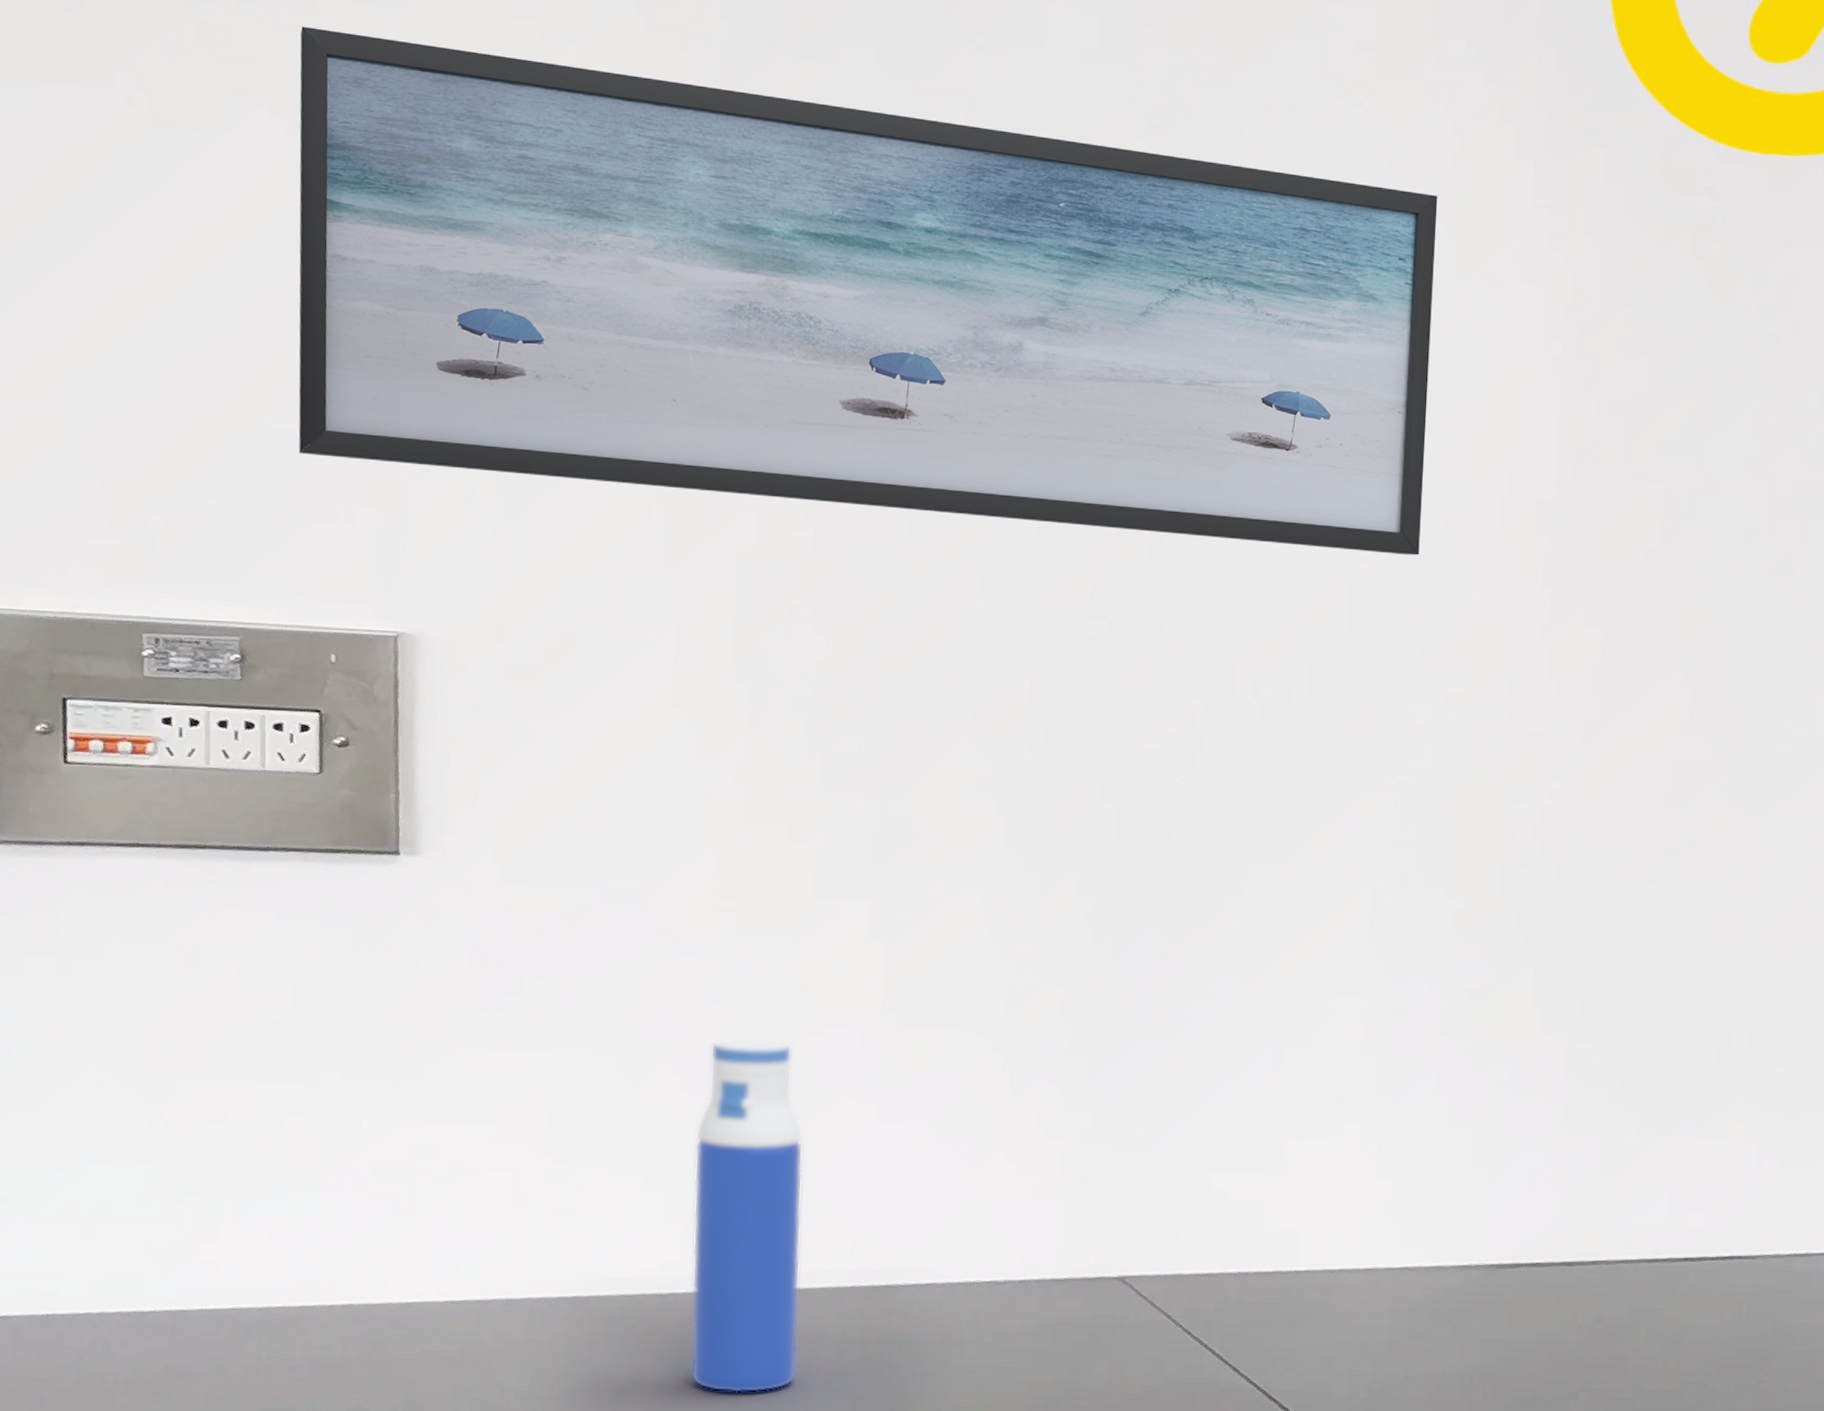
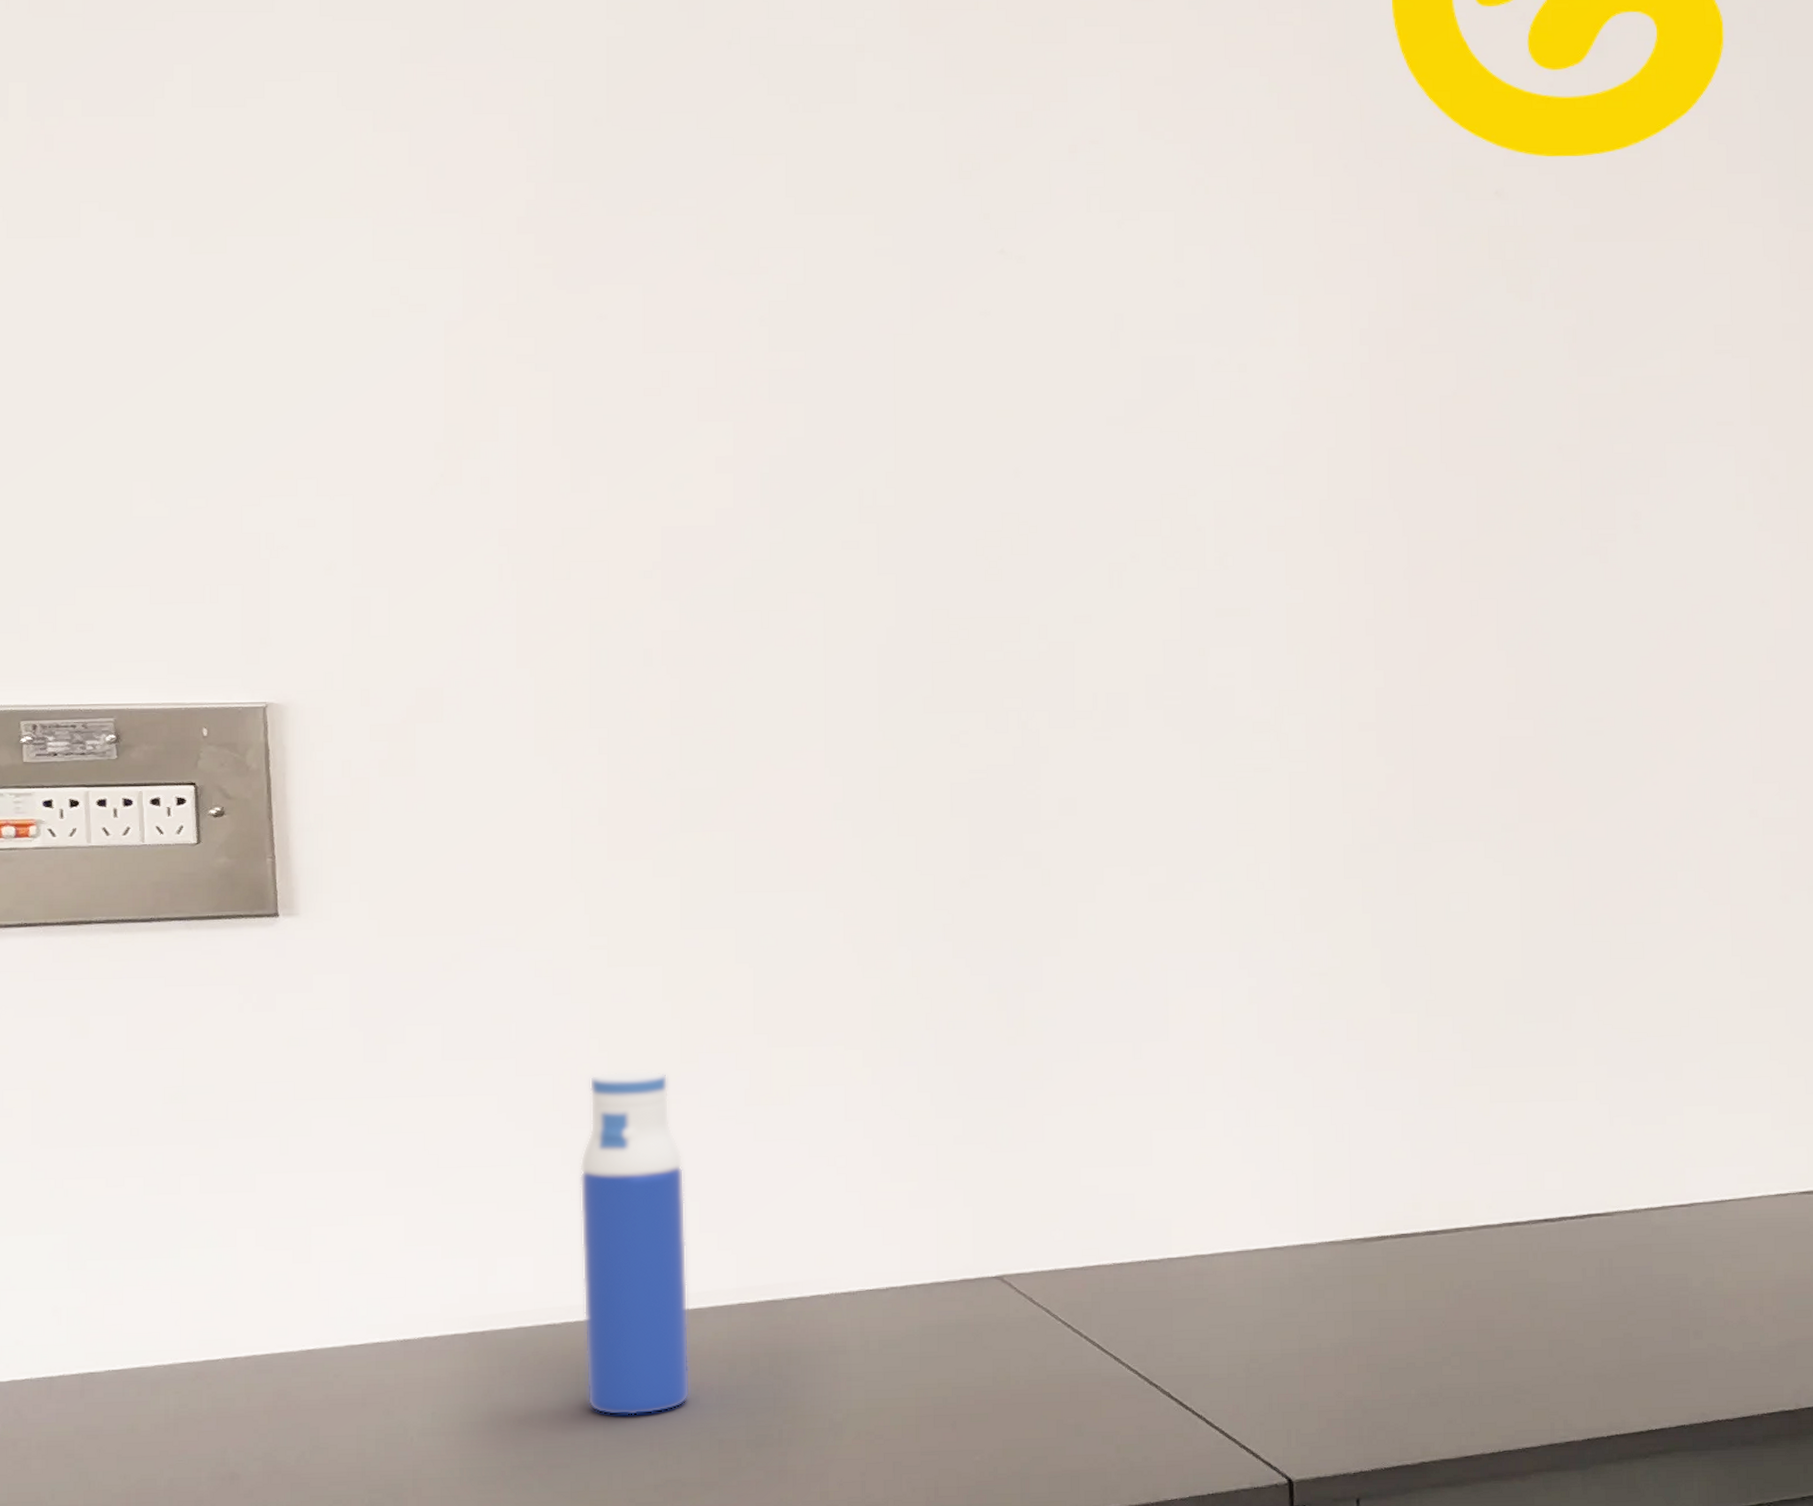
wall art: present [298,26,1438,555] -> none [144,132,1245,561]

